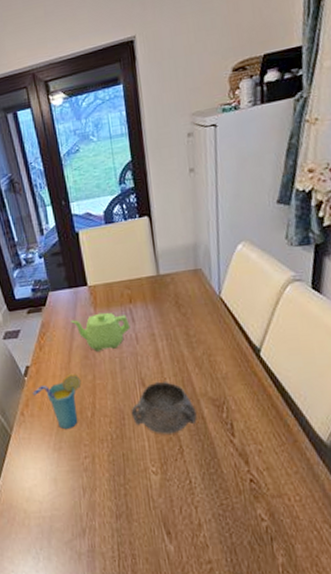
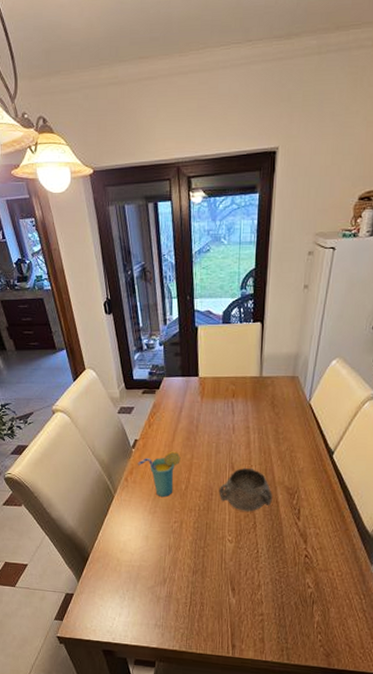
teapot: present [71,312,130,352] -> none [179,402,230,435]

